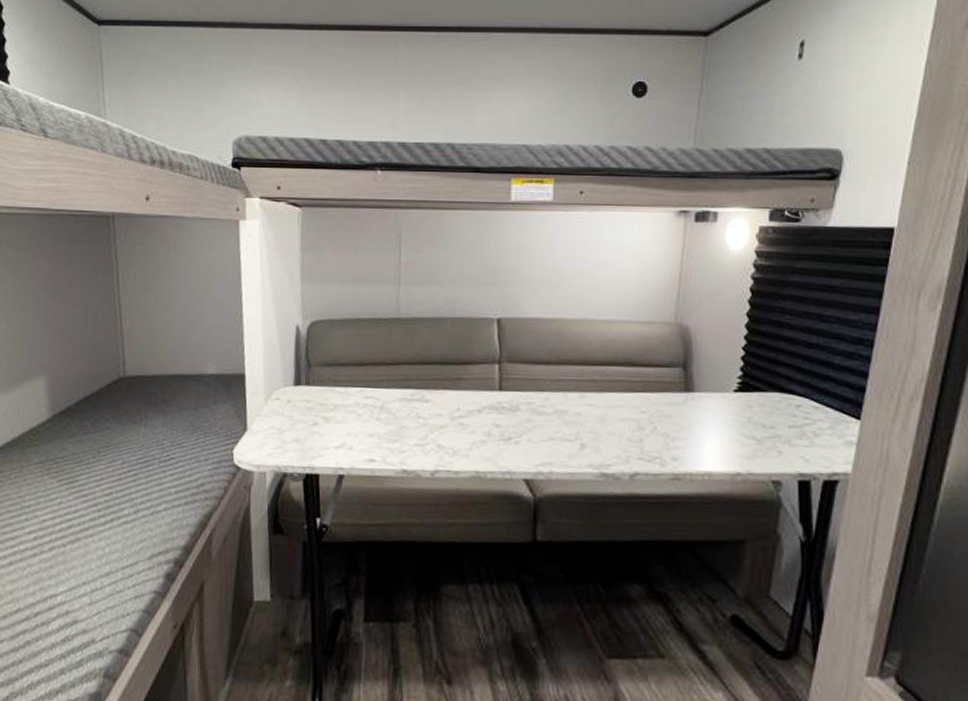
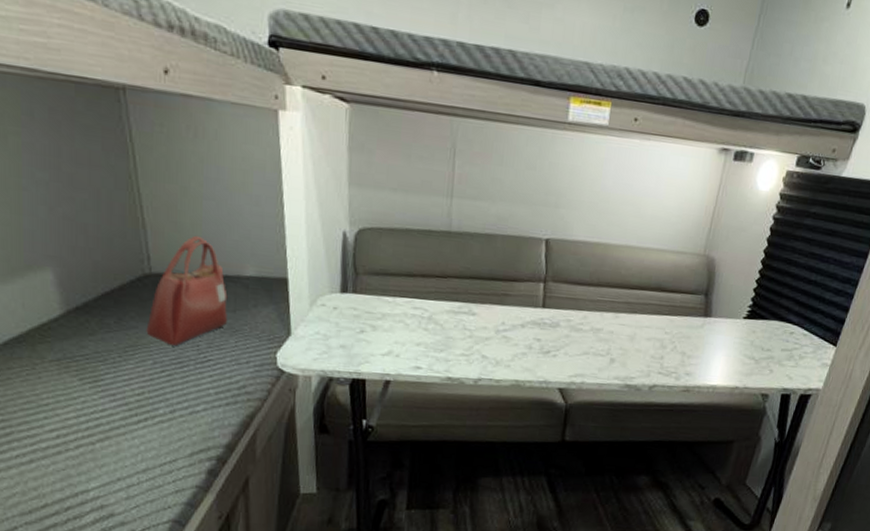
handbag: none [118,338,191,446] -> present [146,235,228,347]

